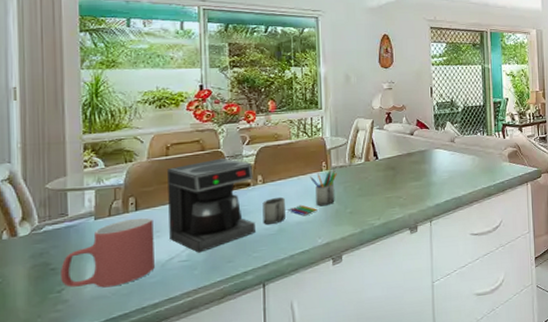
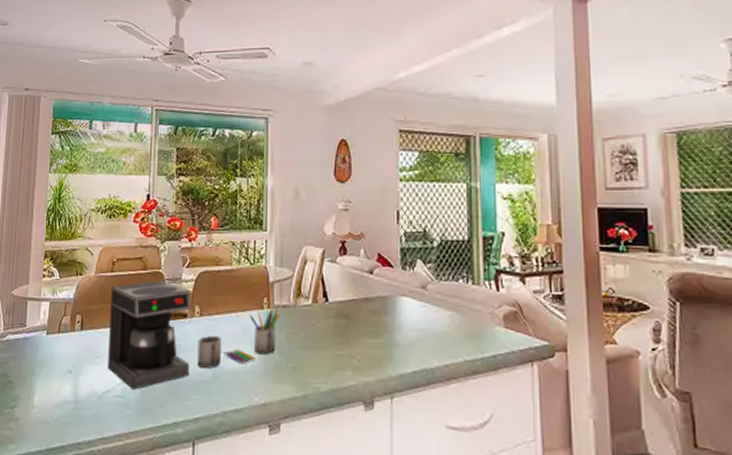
mug: present [59,218,155,288] -> none [14,338,95,413]

